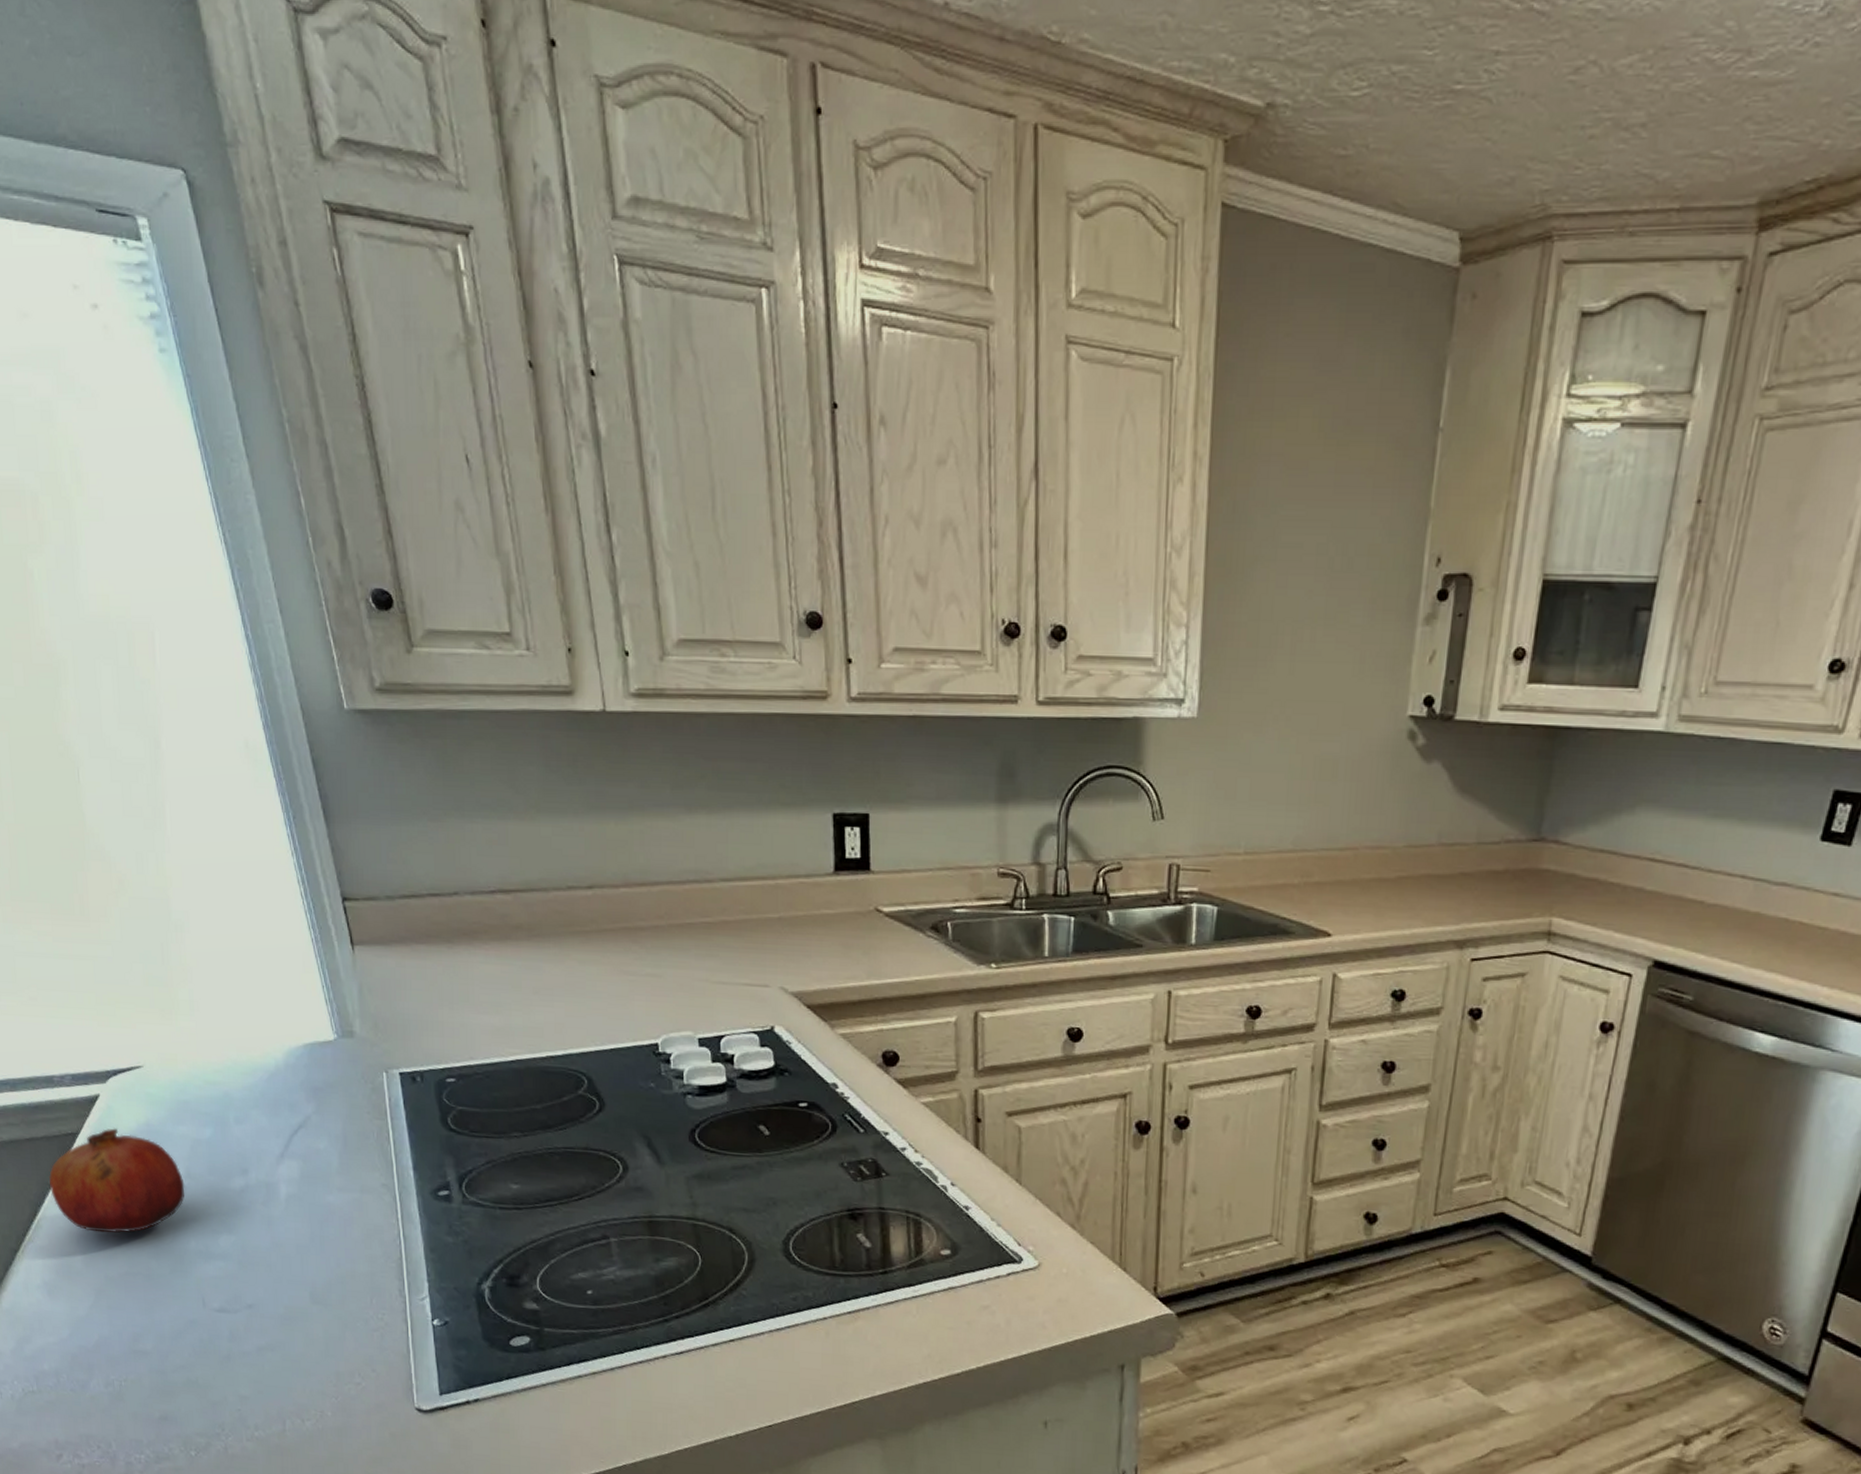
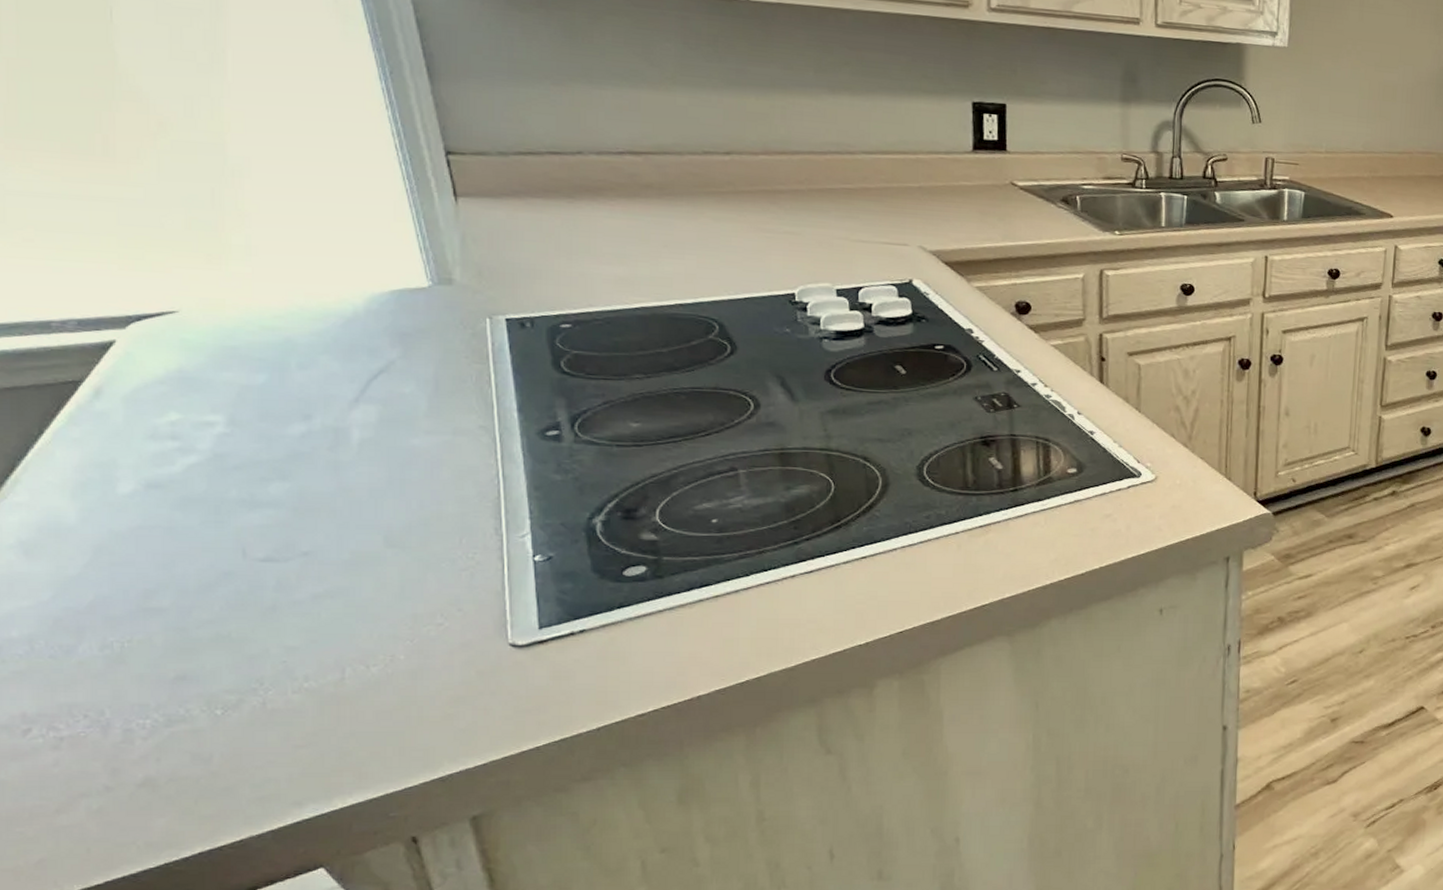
fruit: present [49,1128,185,1233] -> none [36,375,227,485]

